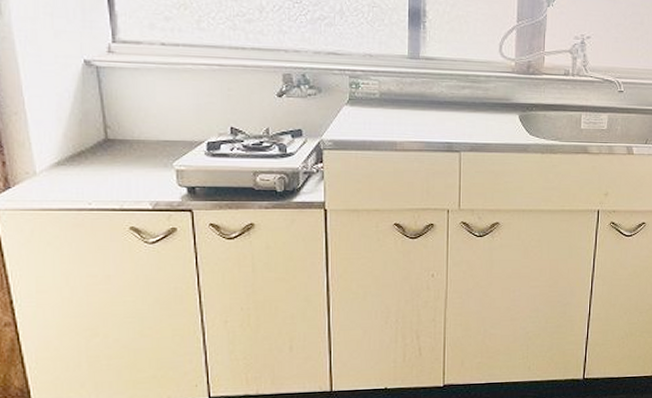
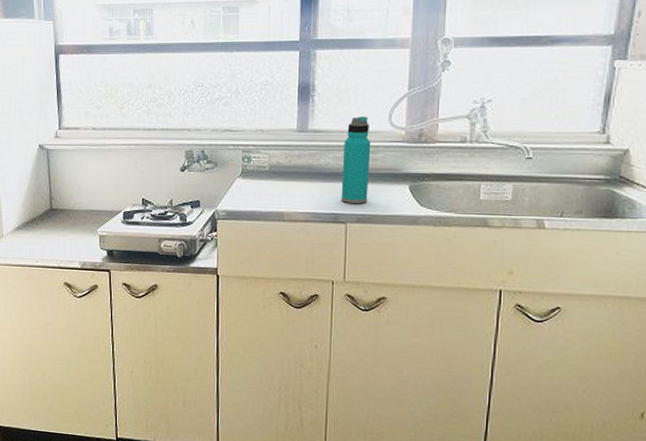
water bottle: none [454,46,483,133] -> present [341,117,371,204]

